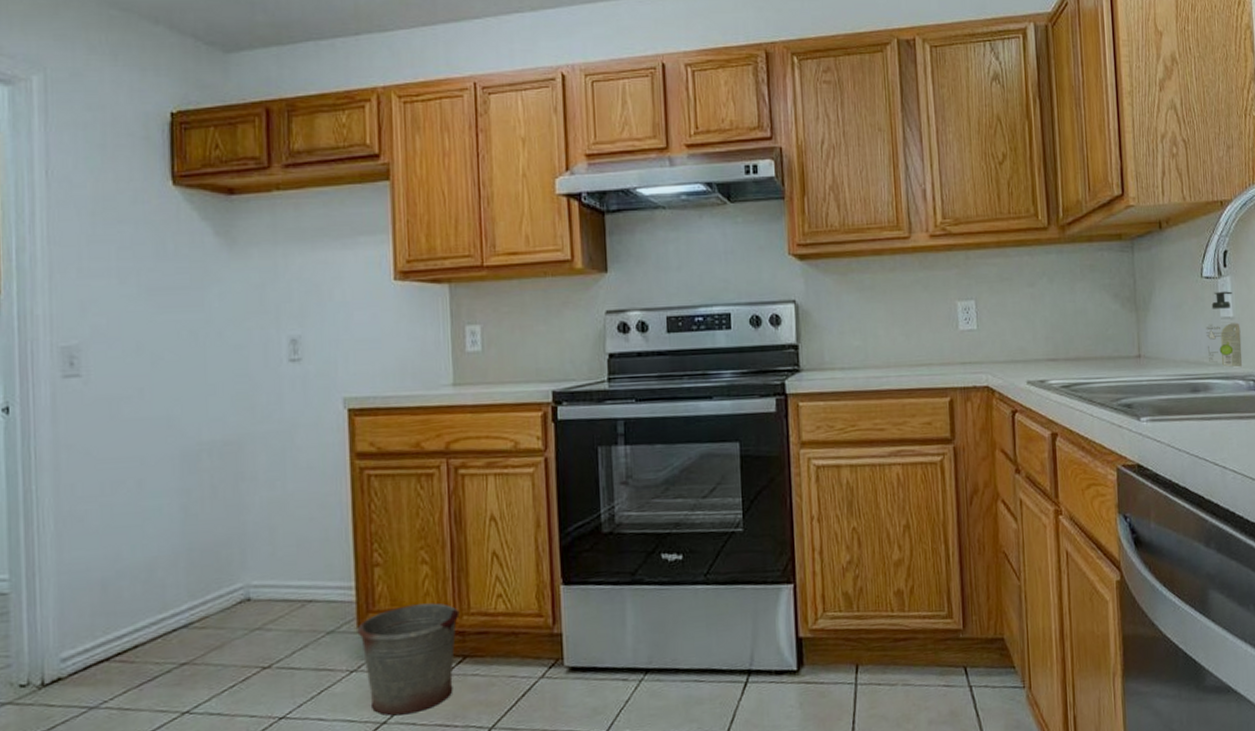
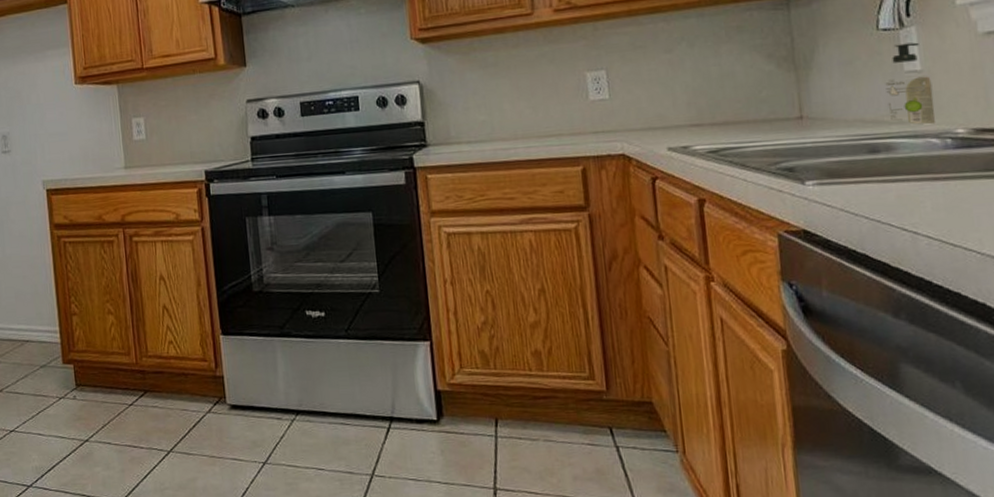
bucket: present [357,603,460,716] -> none [62,346,140,436]

